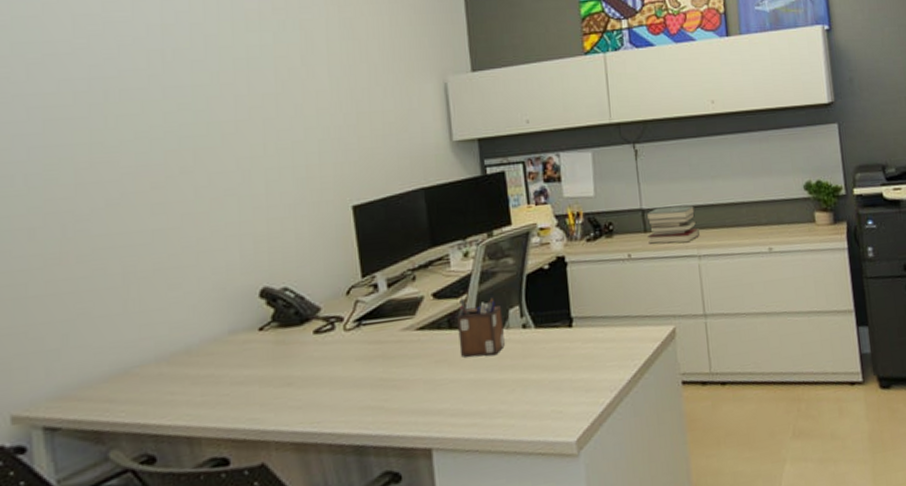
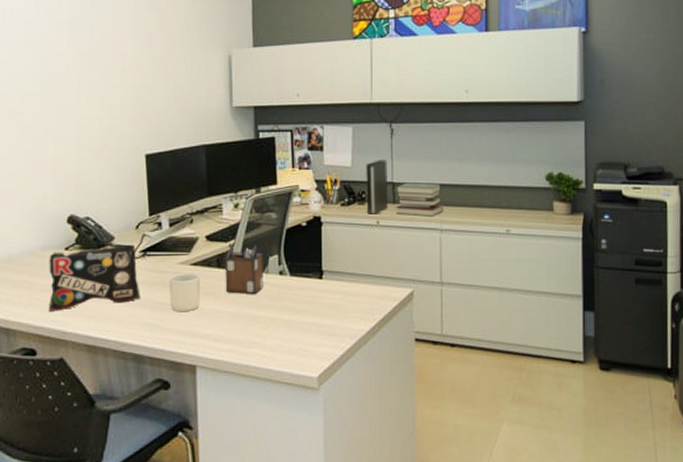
laptop: none [239,313,358,408] -> present [49,244,140,311]
mug: none [391,339,431,388] -> present [169,272,200,312]
binder: none [611,185,640,248] -> present [366,160,389,214]

